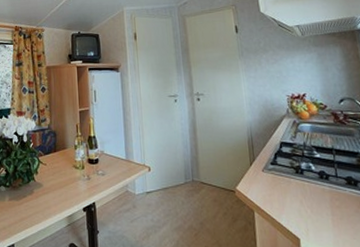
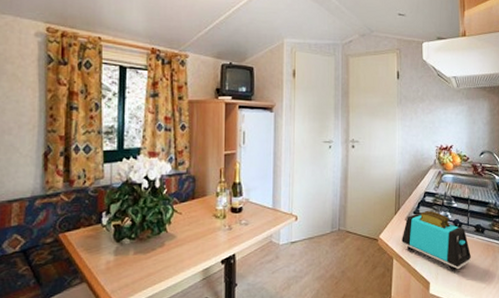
toaster: none [261,161,346,228] -> present [402,210,471,271]

